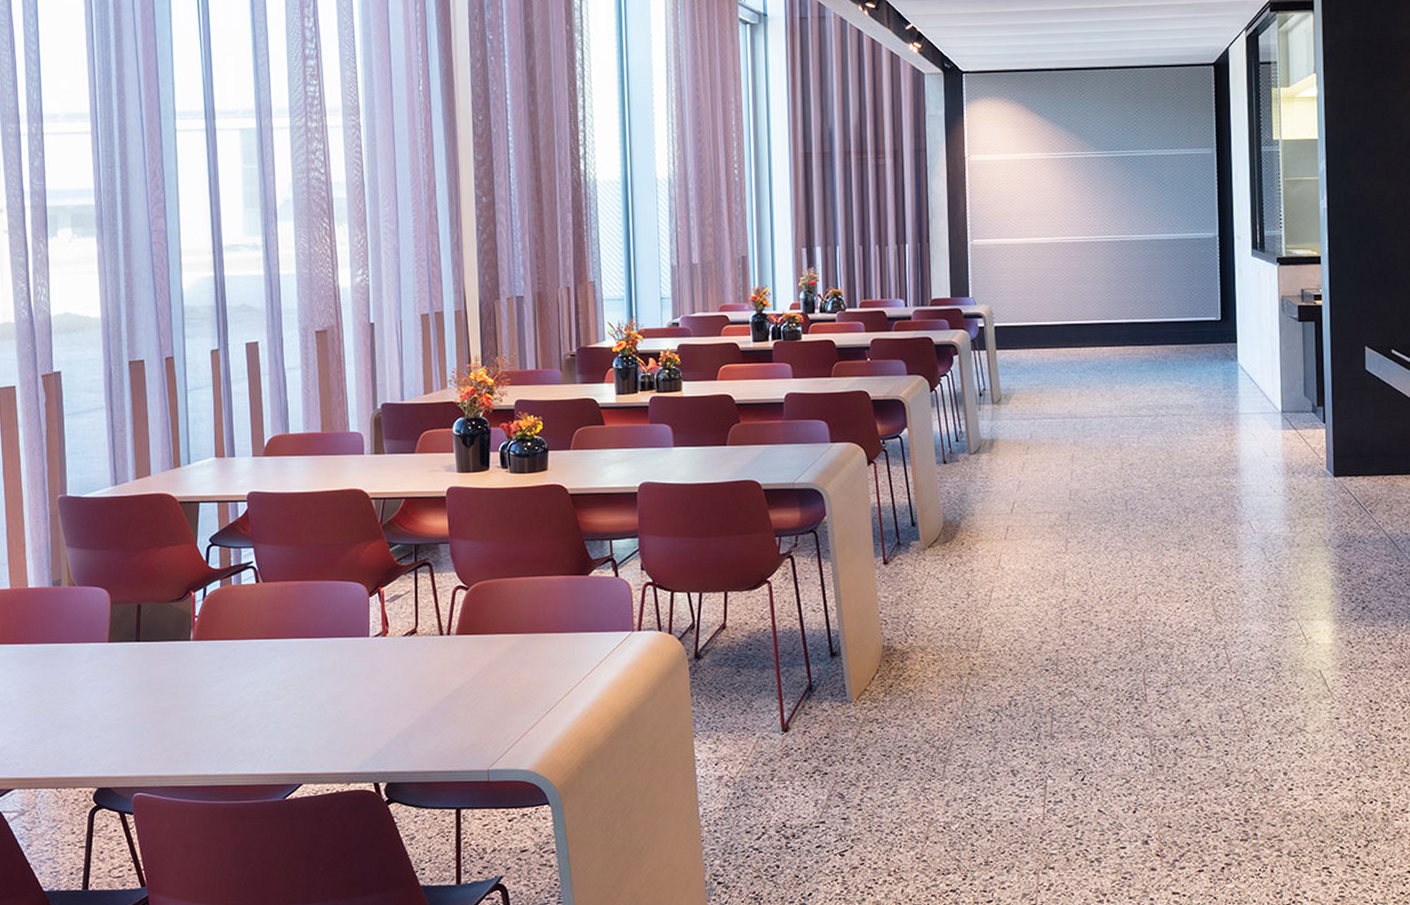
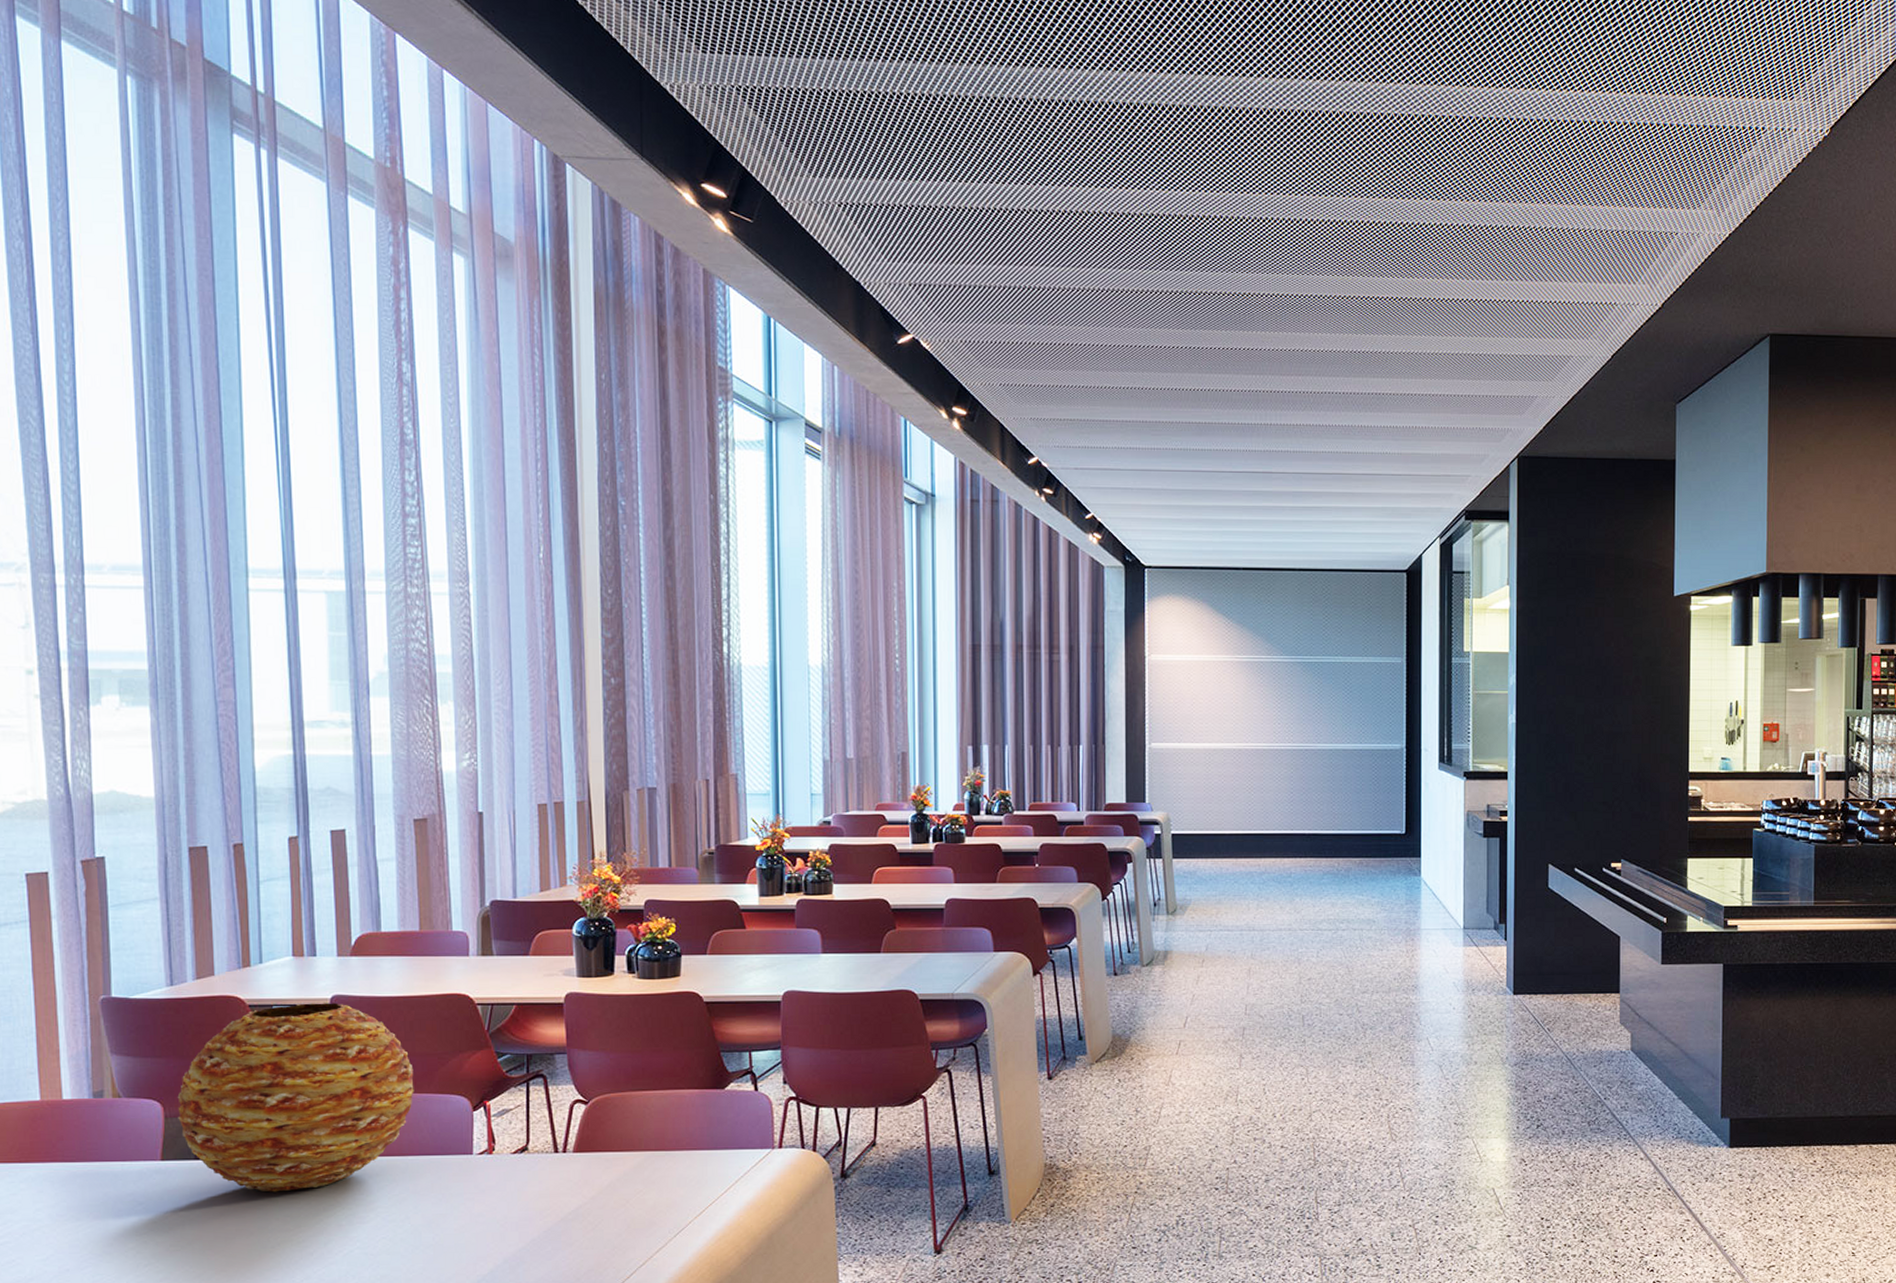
vase: none [121,499,319,671] -> present [177,1003,414,1192]

